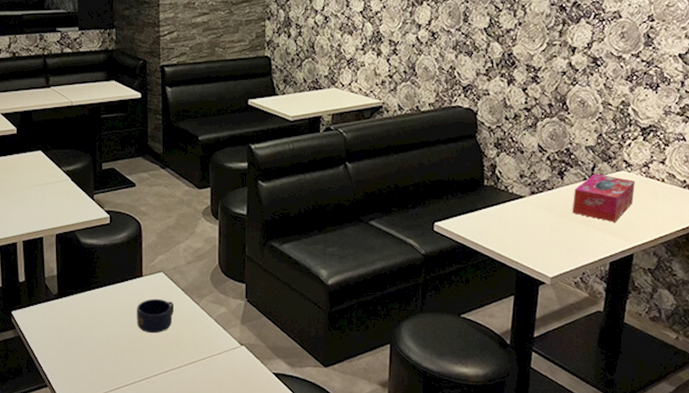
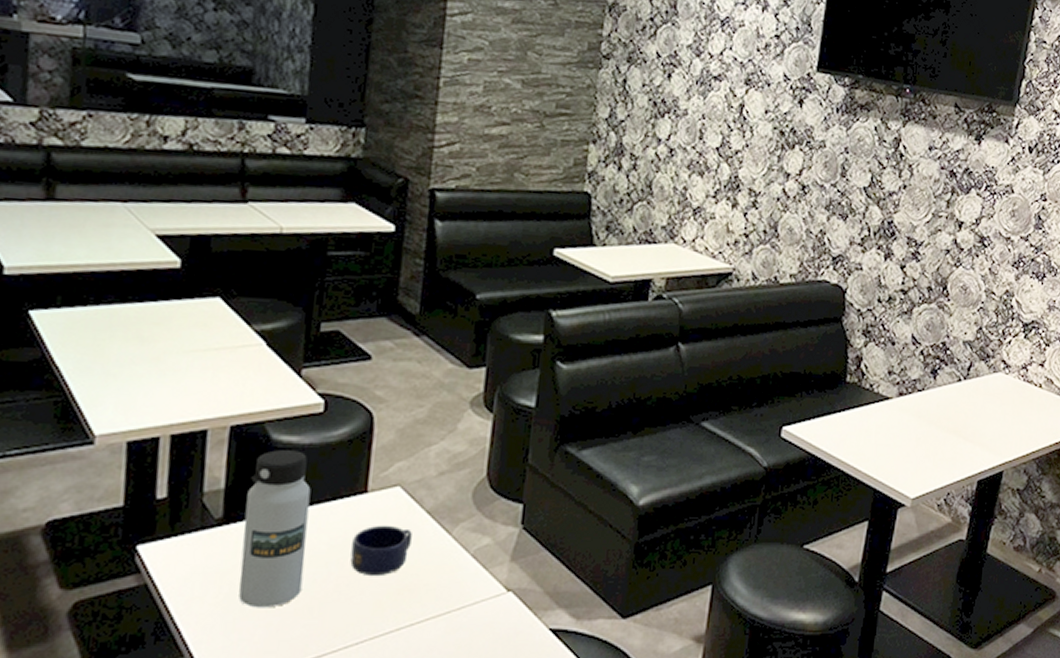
water bottle: none [70,249,109,353] -> present [239,450,311,608]
tissue box: present [572,174,635,222] -> none [942,374,1012,433]

